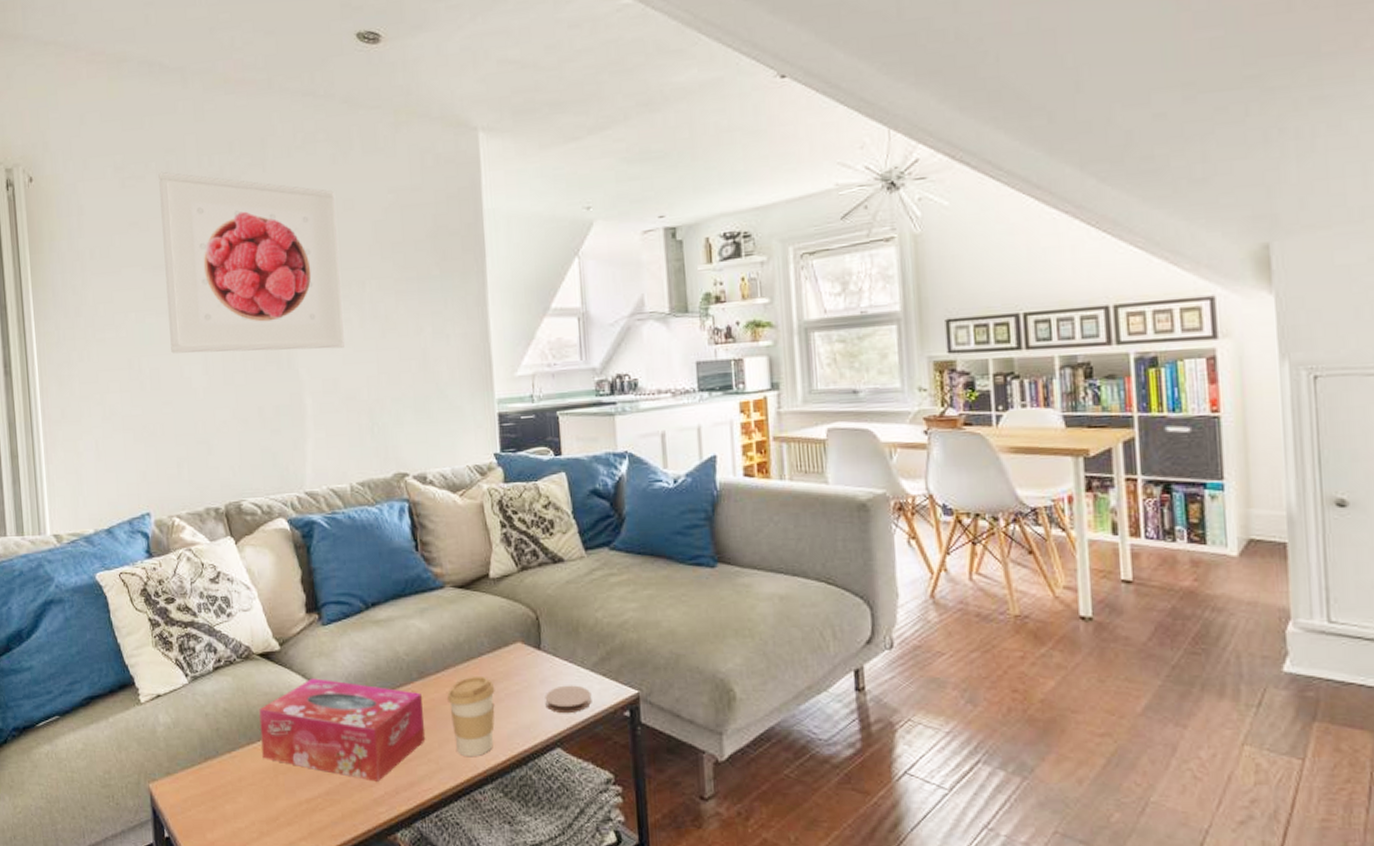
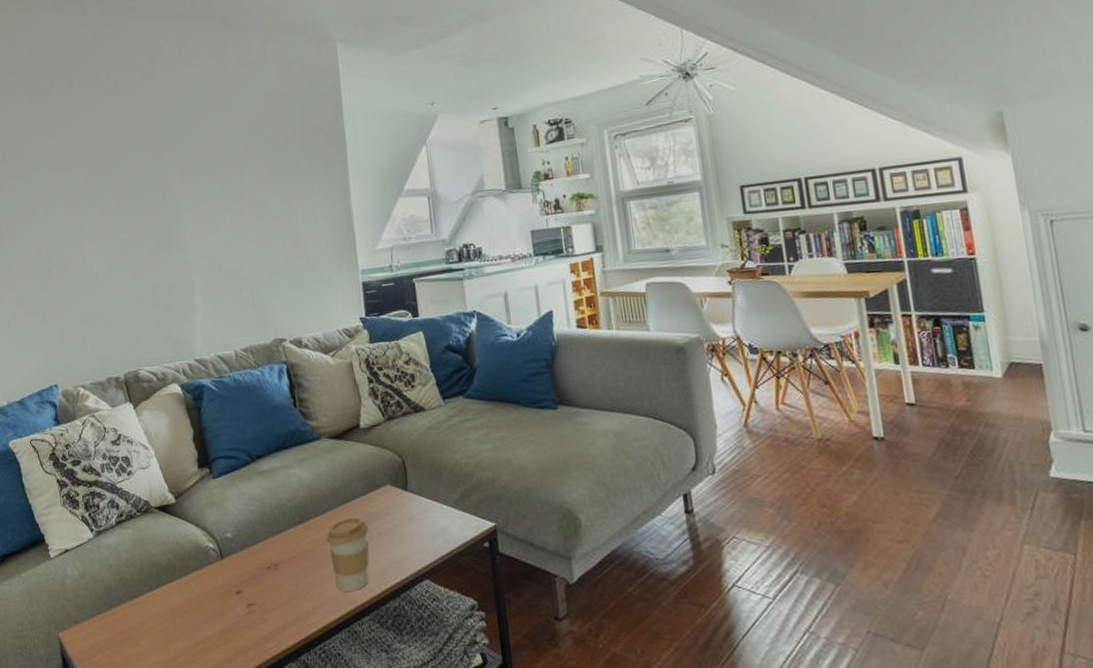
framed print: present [158,171,345,354] -> none [62,86,227,243]
tissue box: present [259,678,425,782] -> none [158,527,308,620]
coaster: present [545,685,592,714] -> none [413,521,455,548]

